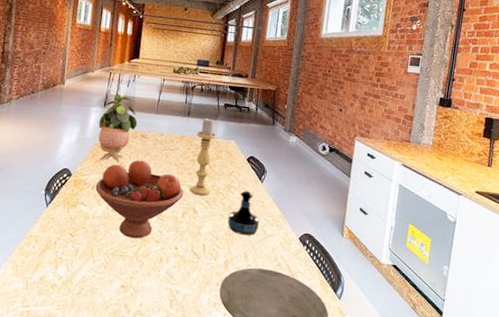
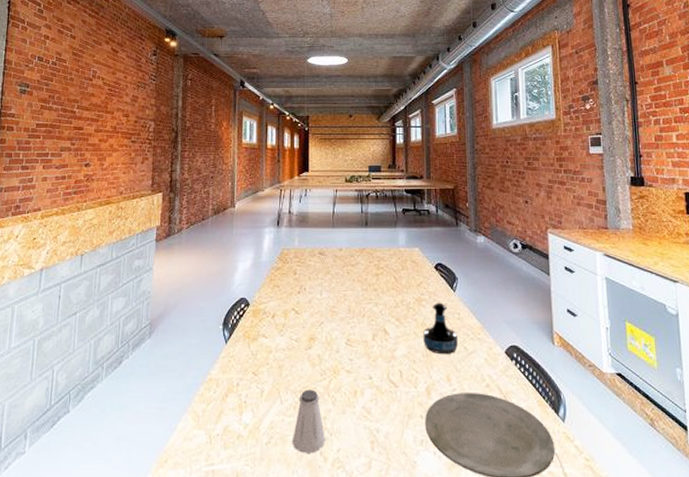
fruit bowl: present [95,160,183,239] -> none [276,280,370,371]
potted plant: present [98,94,138,162] -> none [273,211,314,285]
saltshaker: none [101,253,130,305] -> present [293,389,325,453]
candle holder: present [189,118,216,195] -> none [377,226,400,313]

